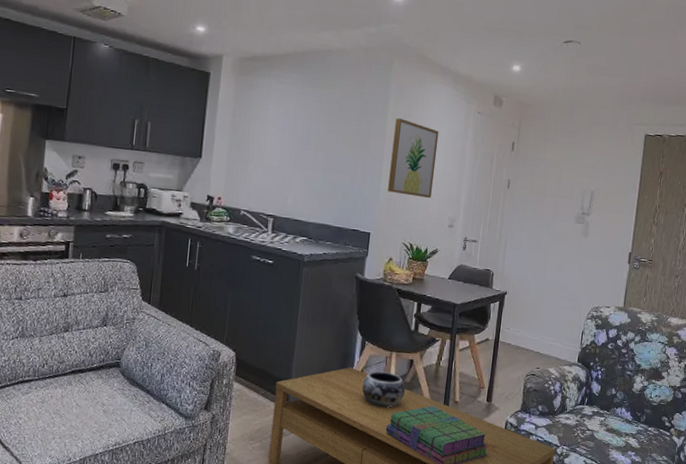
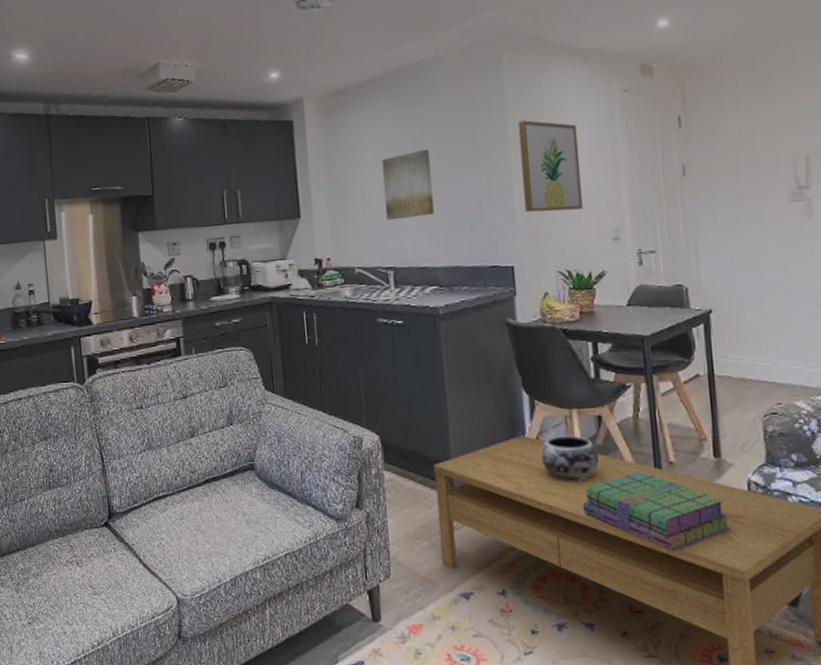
wall art: none [275,123,321,179] -> present [381,149,434,221]

